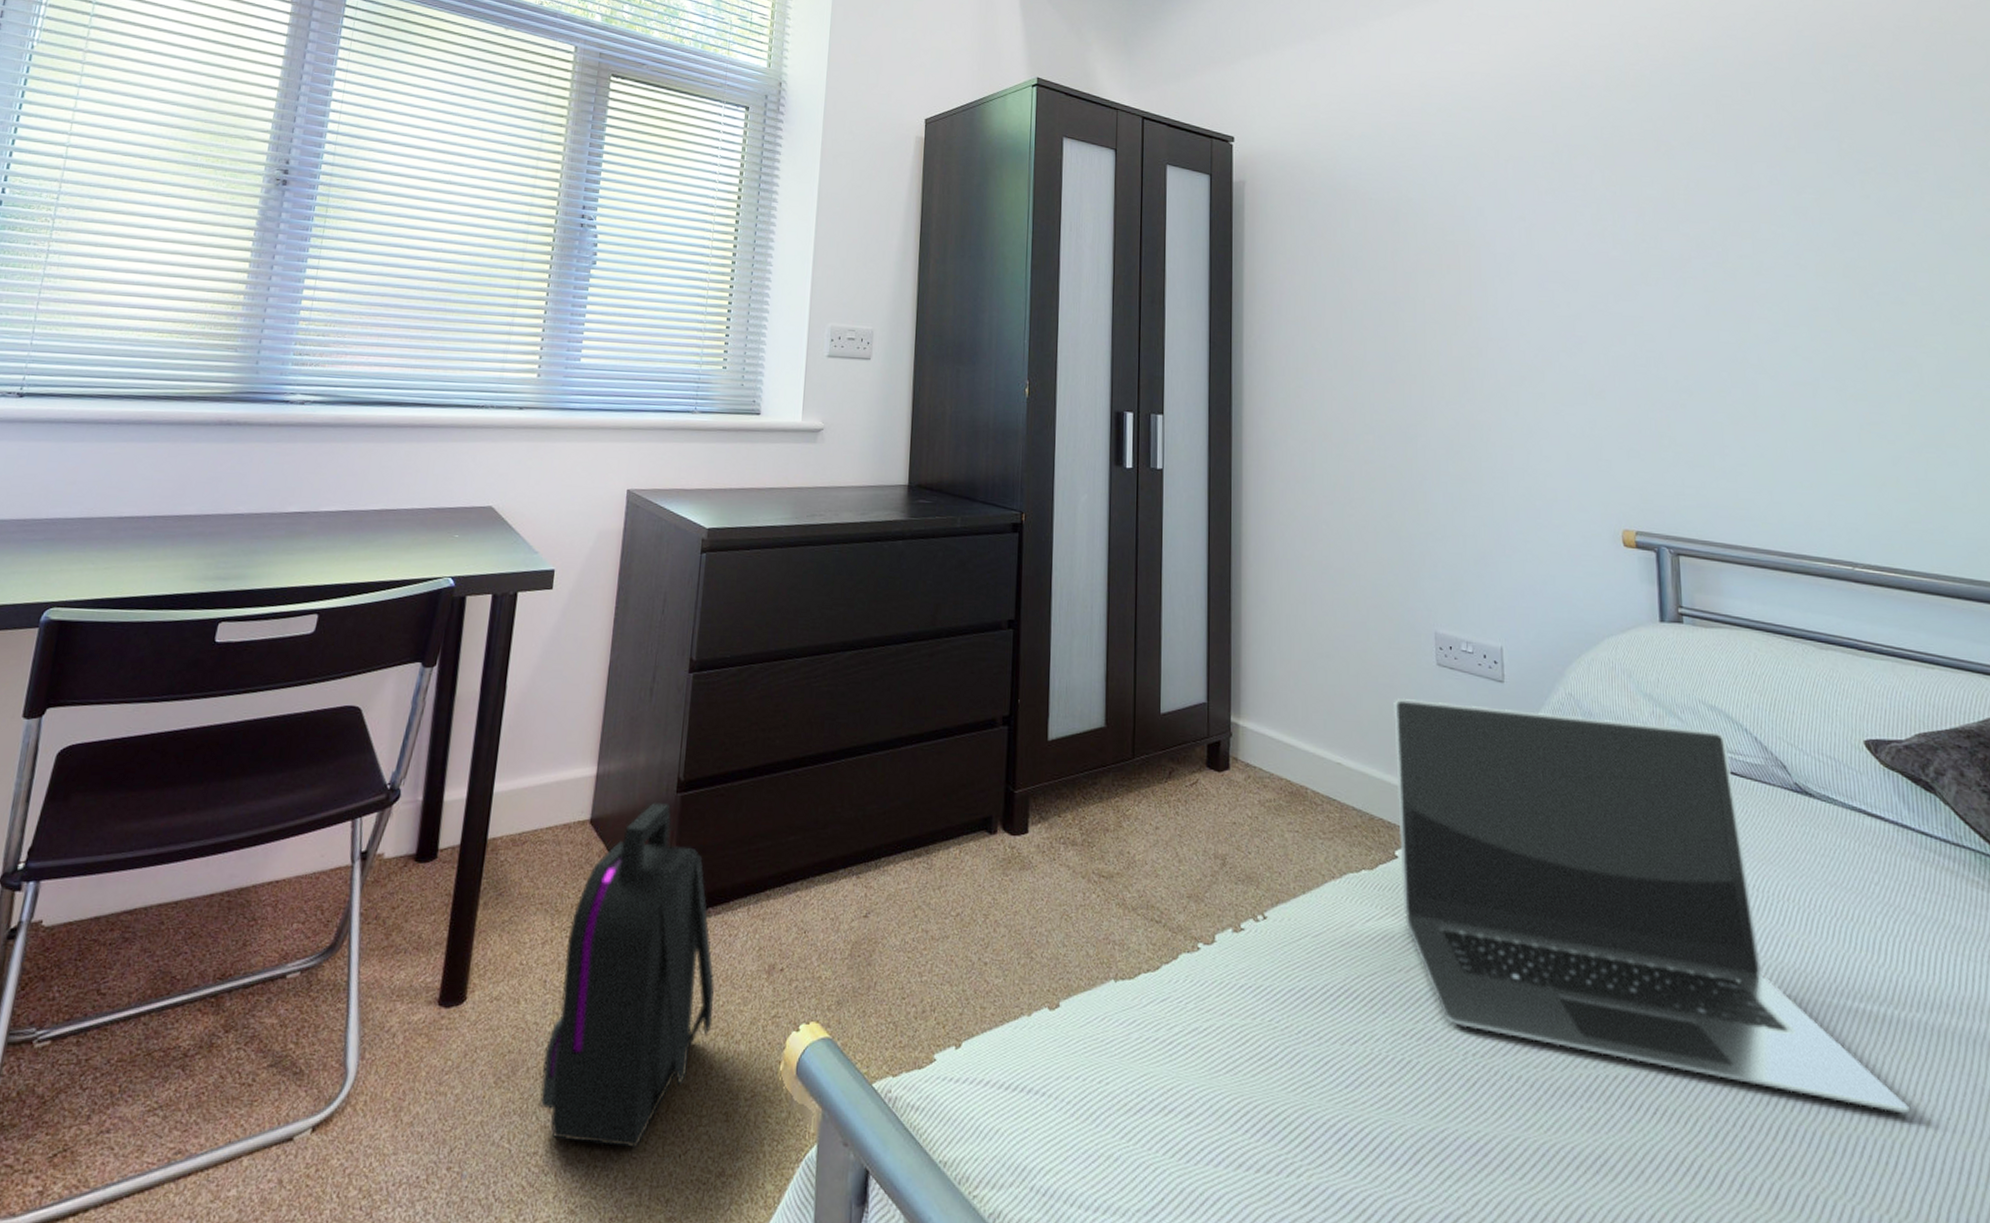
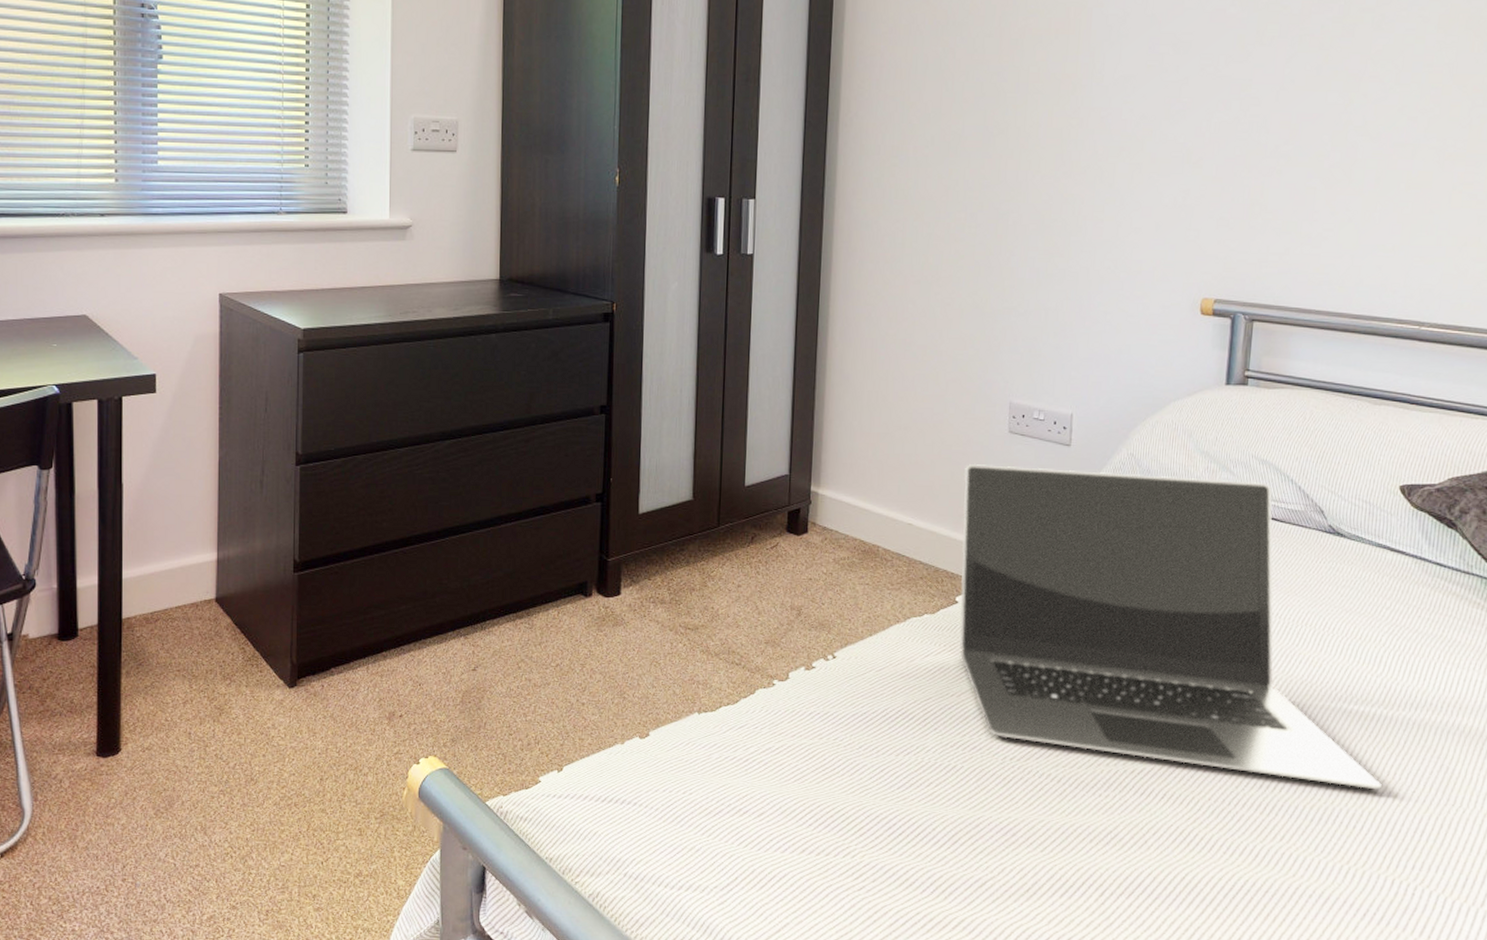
backpack: present [540,803,714,1149] -> none [195,582,342,859]

